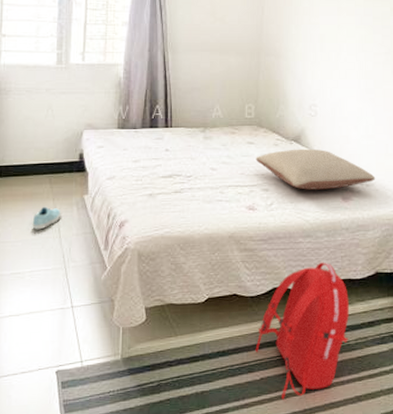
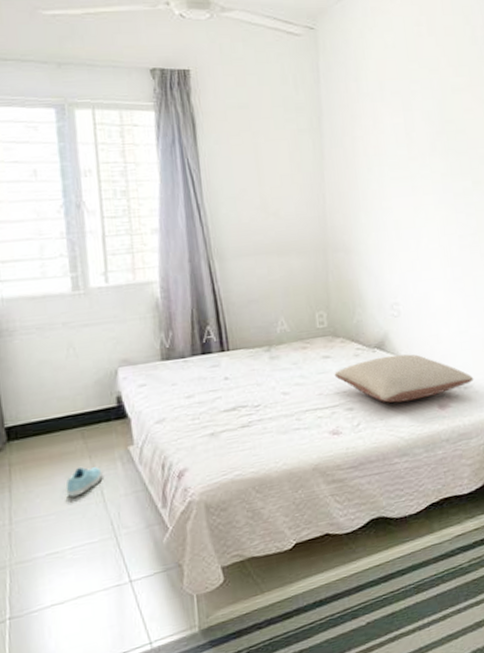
backpack: present [255,262,349,400] -> none [357,481,461,642]

